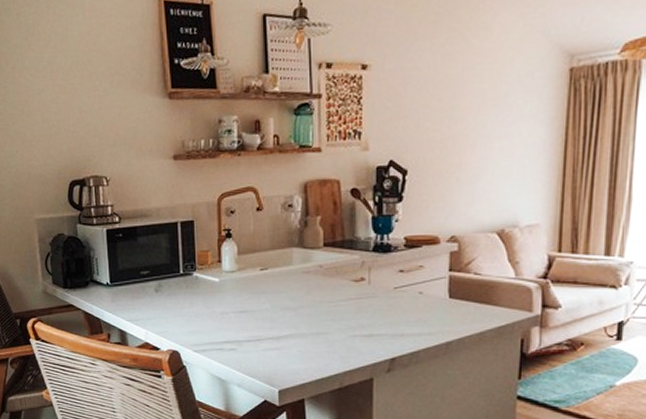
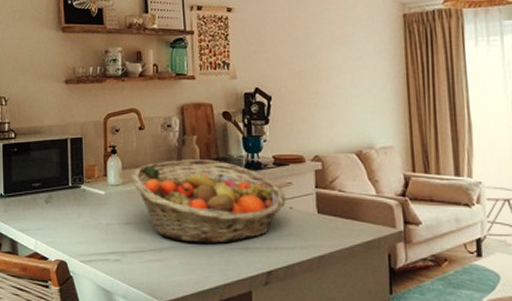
fruit basket: none [248,242,416,331] -> present [131,159,286,244]

